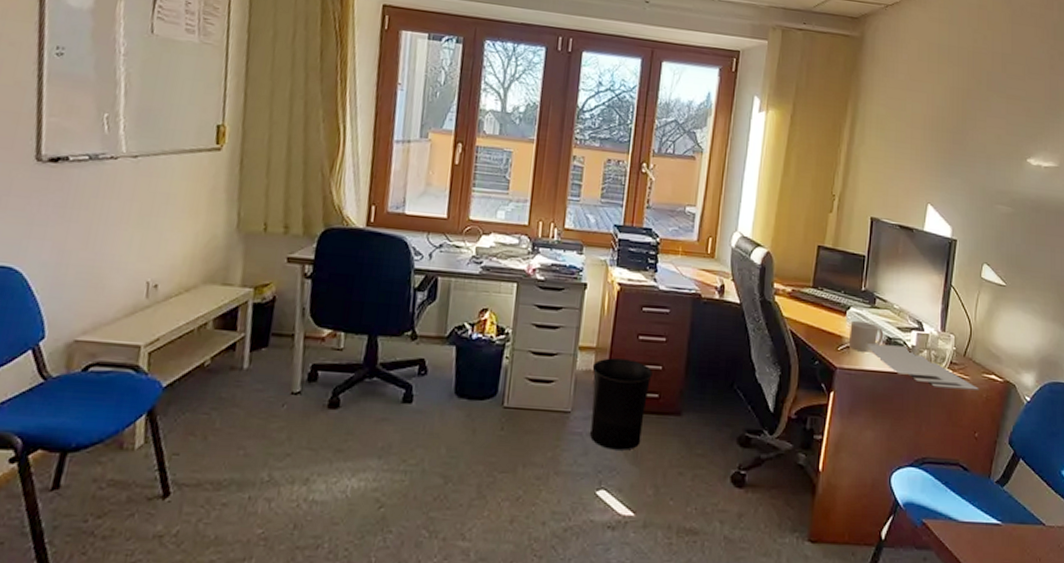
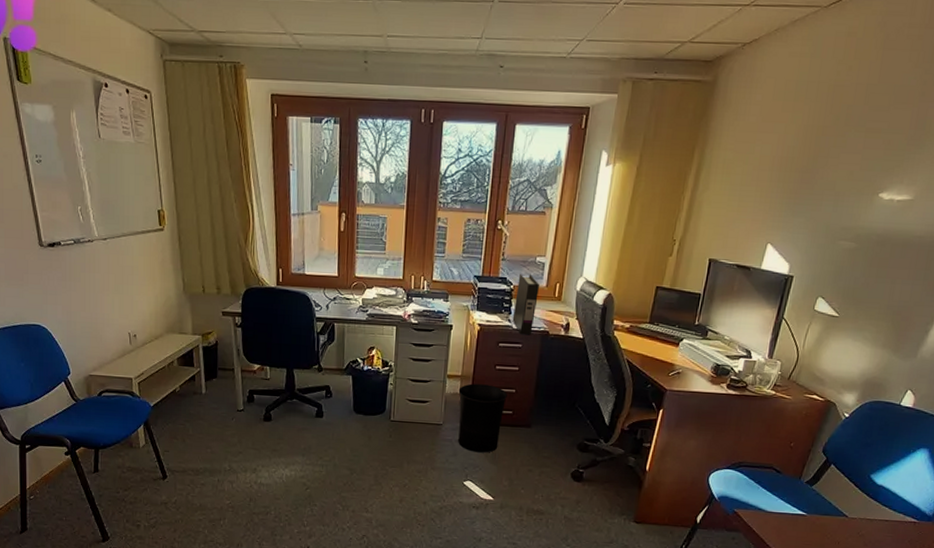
binder: none [658,224,691,299] -> present [512,273,540,336]
mug: present [848,320,884,354] -> none [679,350,713,378]
papers: present [866,343,979,390] -> none [695,369,799,408]

